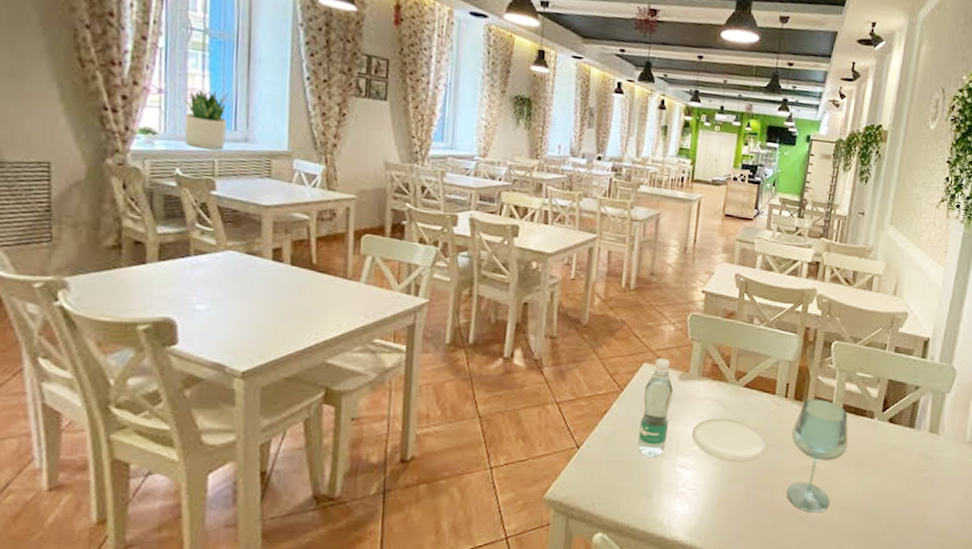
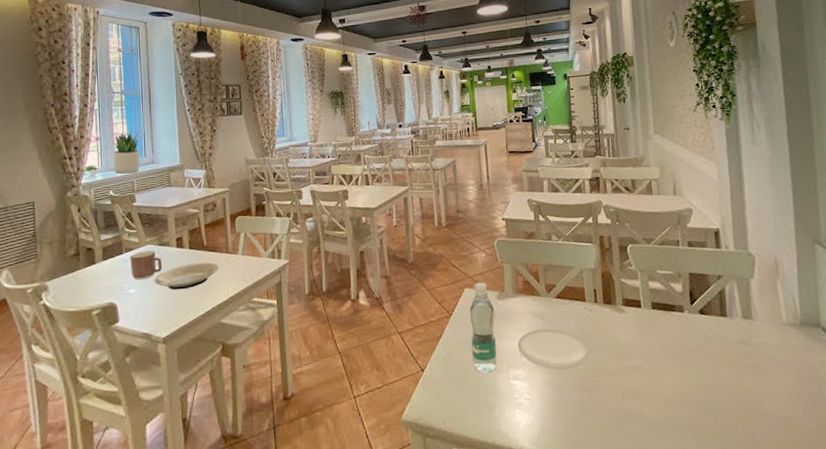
mug: none [200,257,249,295] -> present [130,250,163,280]
plate: none [235,284,331,315] -> present [154,262,219,290]
wine glass: present [786,399,849,513] -> none [608,300,666,412]

